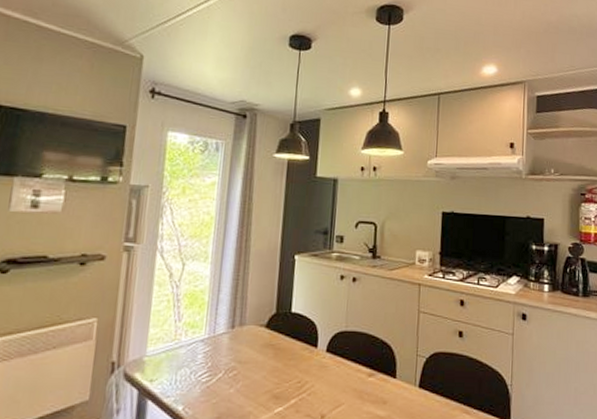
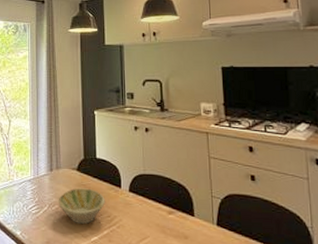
bowl: none [237,348,297,394] -> present [58,188,105,225]

